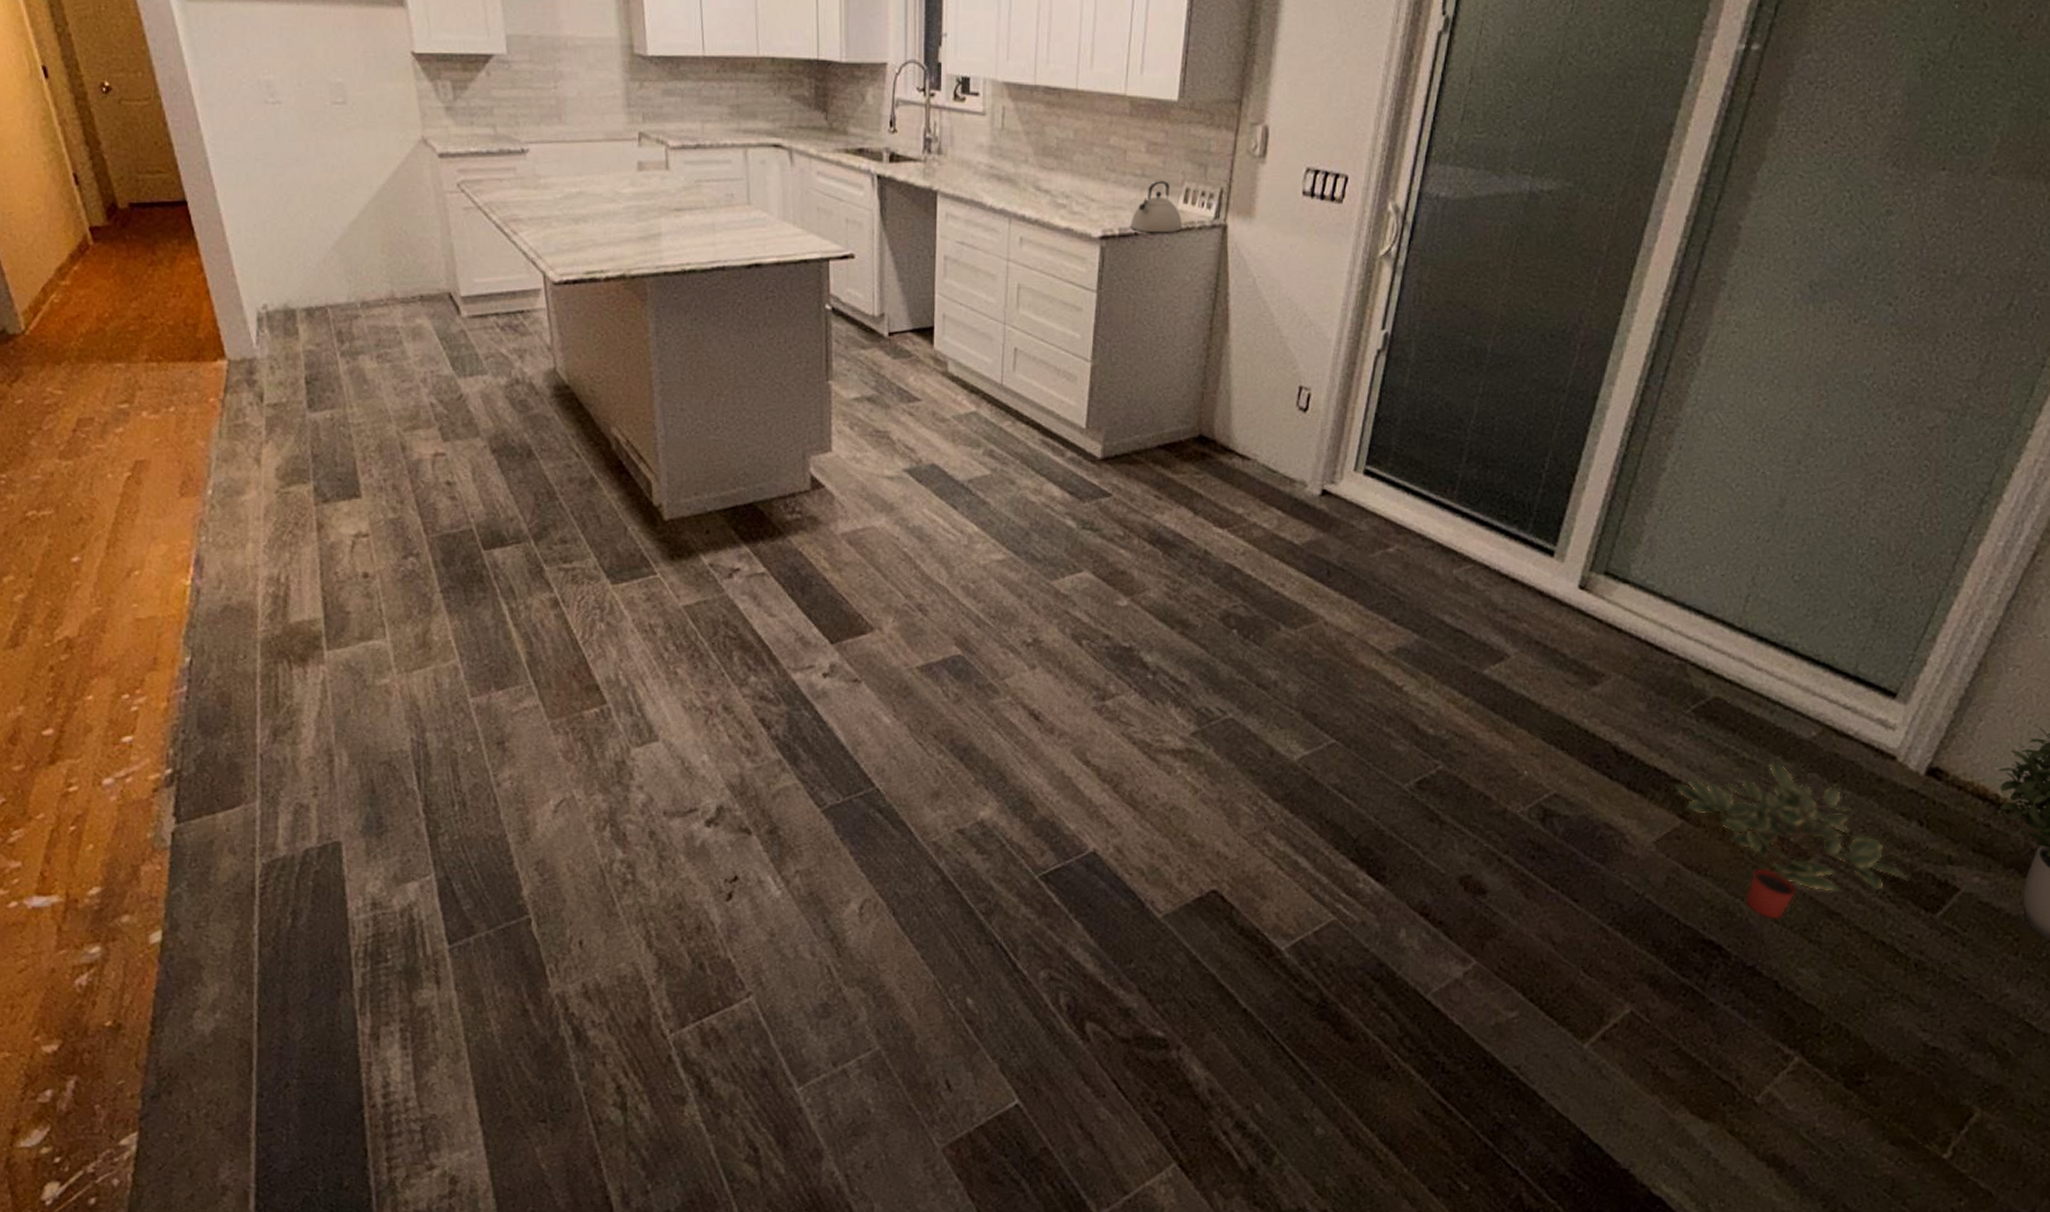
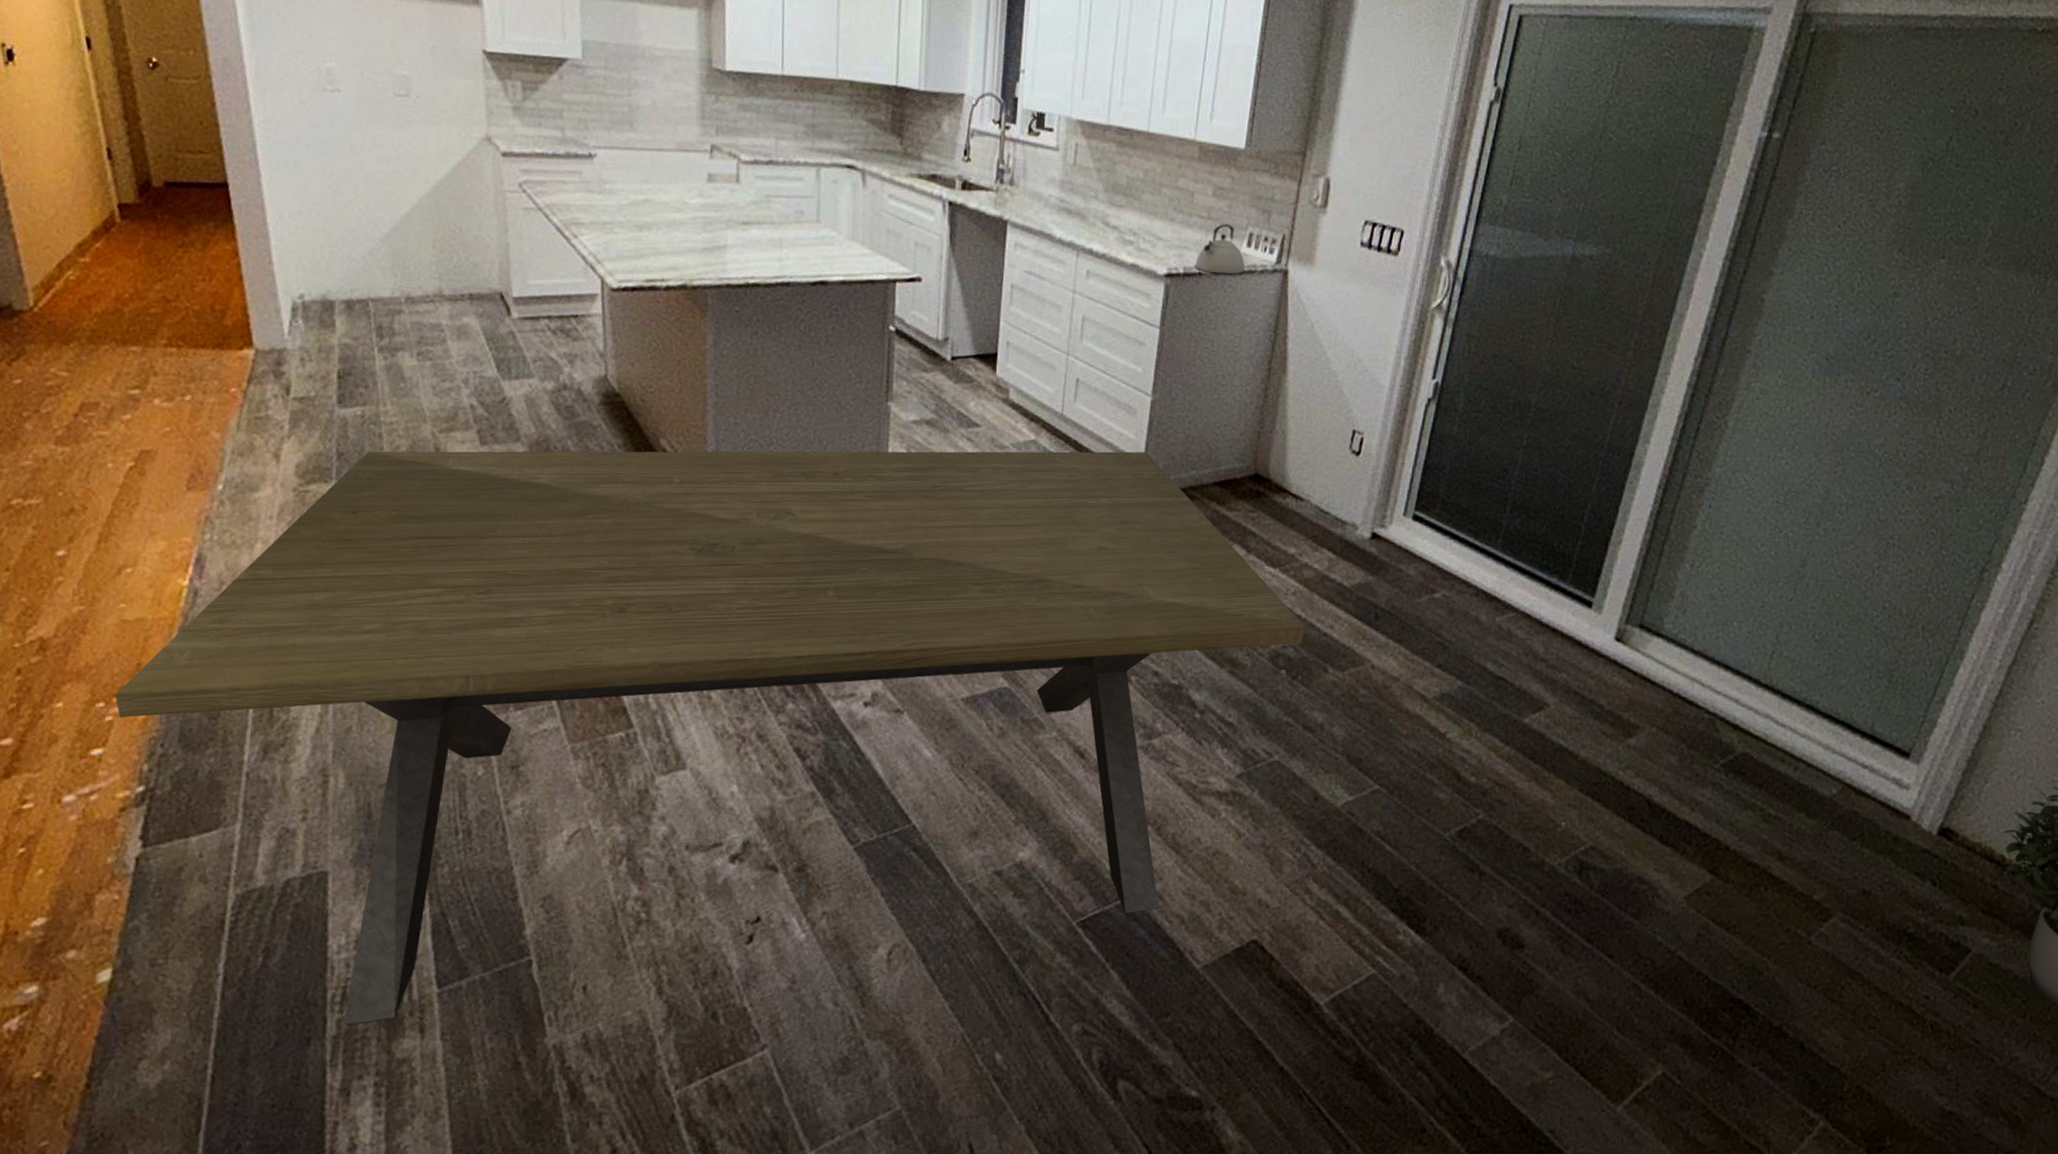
dining table: none [137,418,1256,978] -> present [114,451,1306,1025]
potted plant: present [1672,761,1909,920] -> none [1703,817,1924,979]

